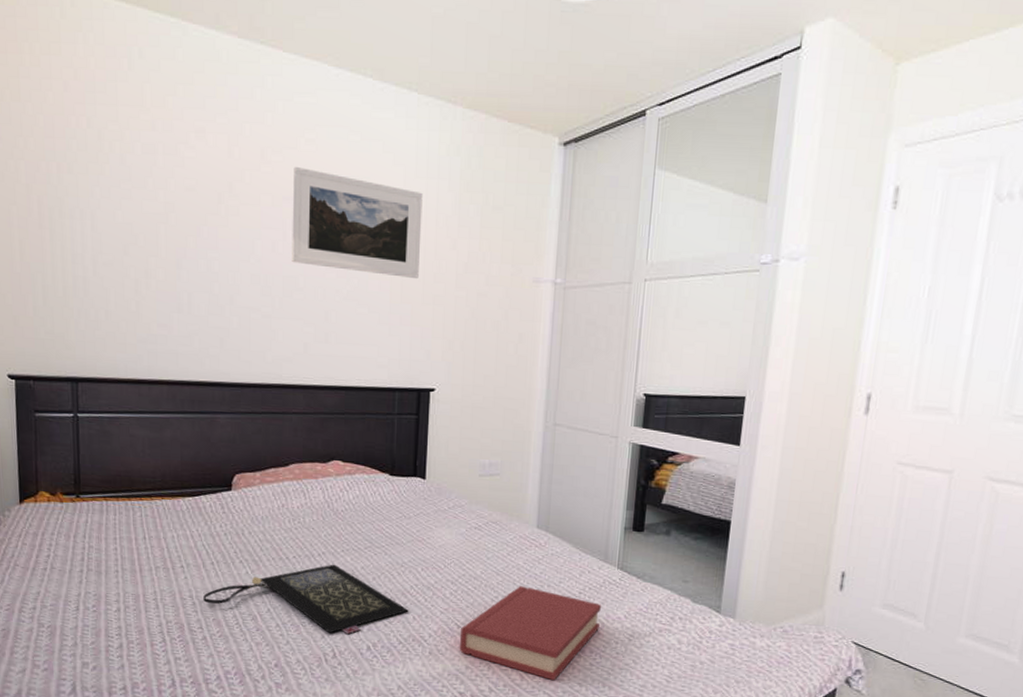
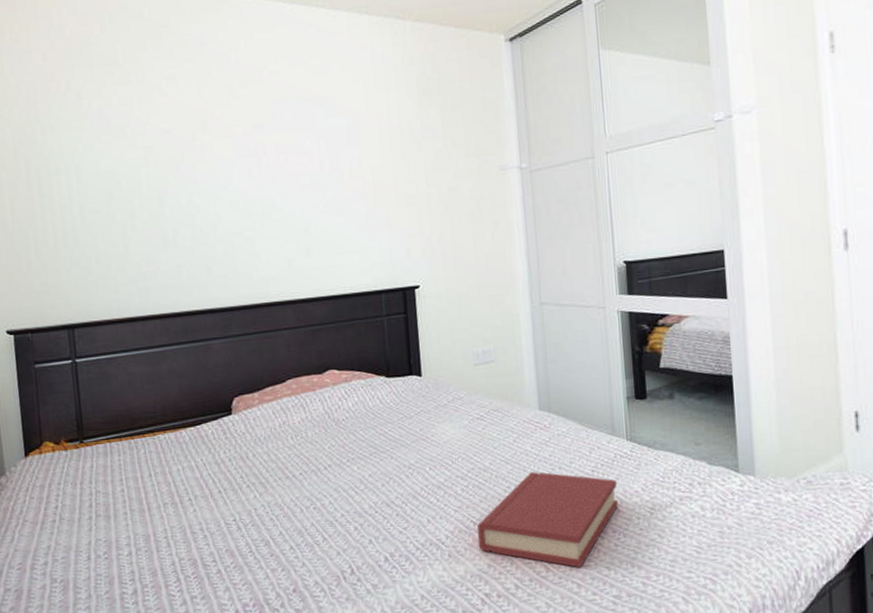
clutch bag: present [203,564,409,635] -> none [214,475,422,549]
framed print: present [292,167,423,278] -> none [260,96,390,186]

